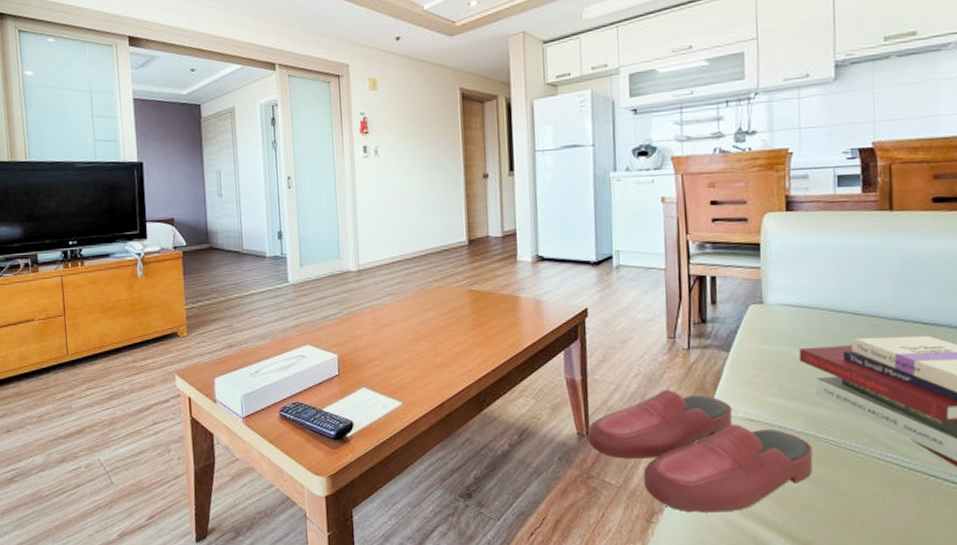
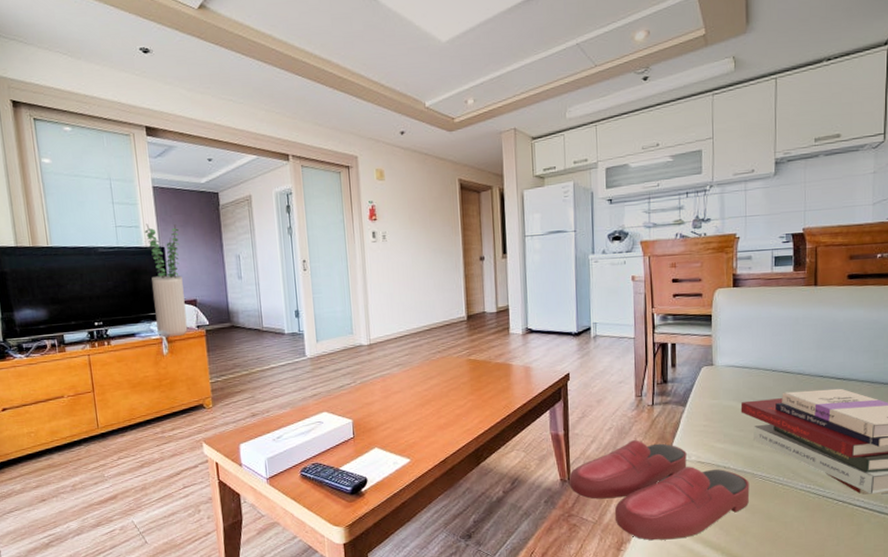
vase: none [123,137,164,259] -> present [144,224,188,338]

